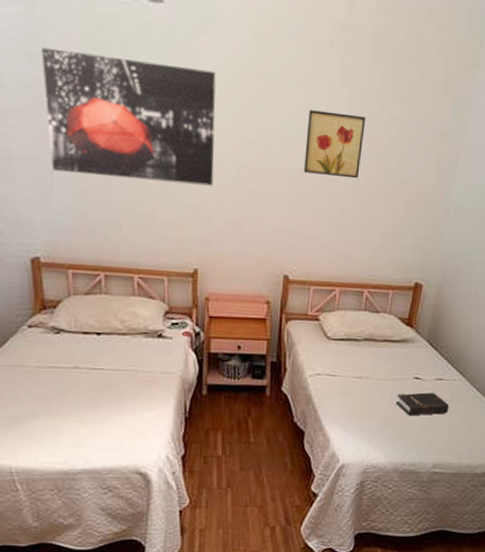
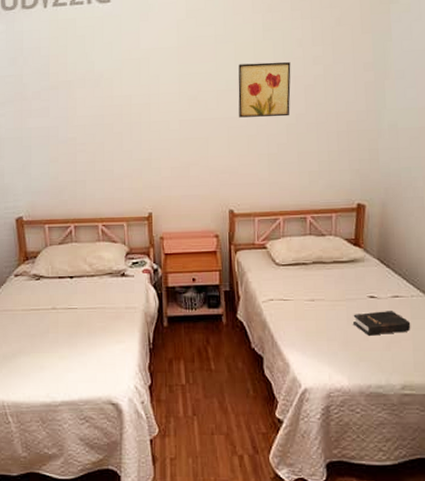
wall art: present [41,47,216,186] -> none [20,47,160,145]

